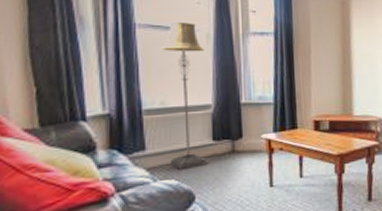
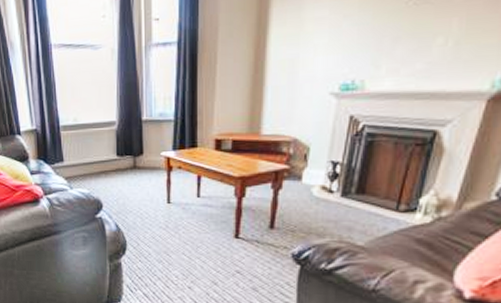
floor lamp: present [162,23,208,170] -> none [74,38,113,180]

